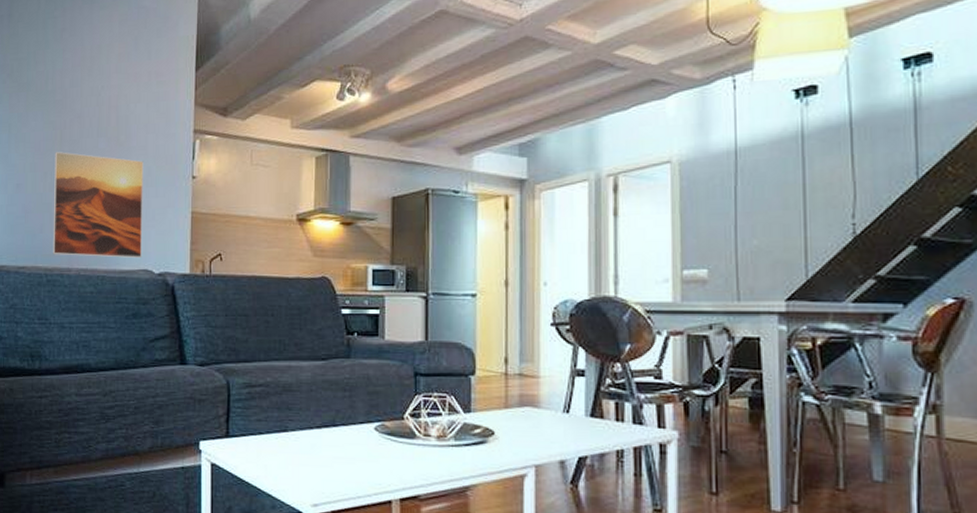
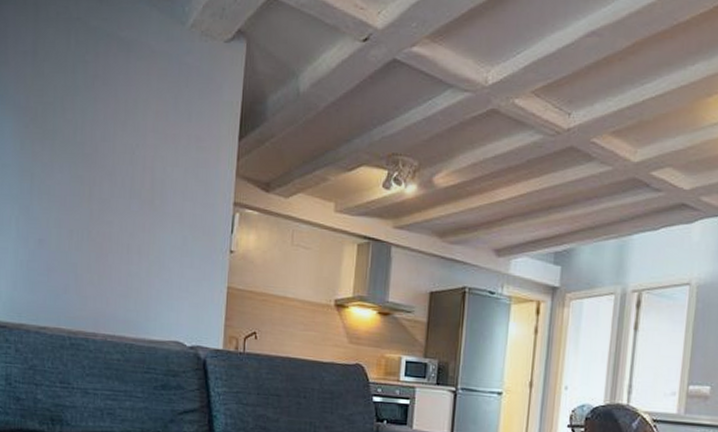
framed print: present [52,152,143,259] -> none [77,209,179,330]

